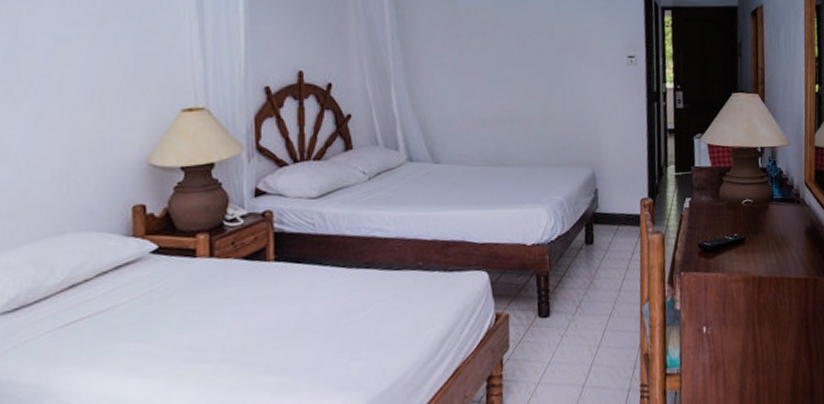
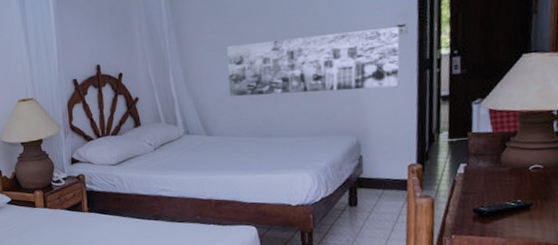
wall art: none [458,58,631,120] -> present [226,27,400,97]

